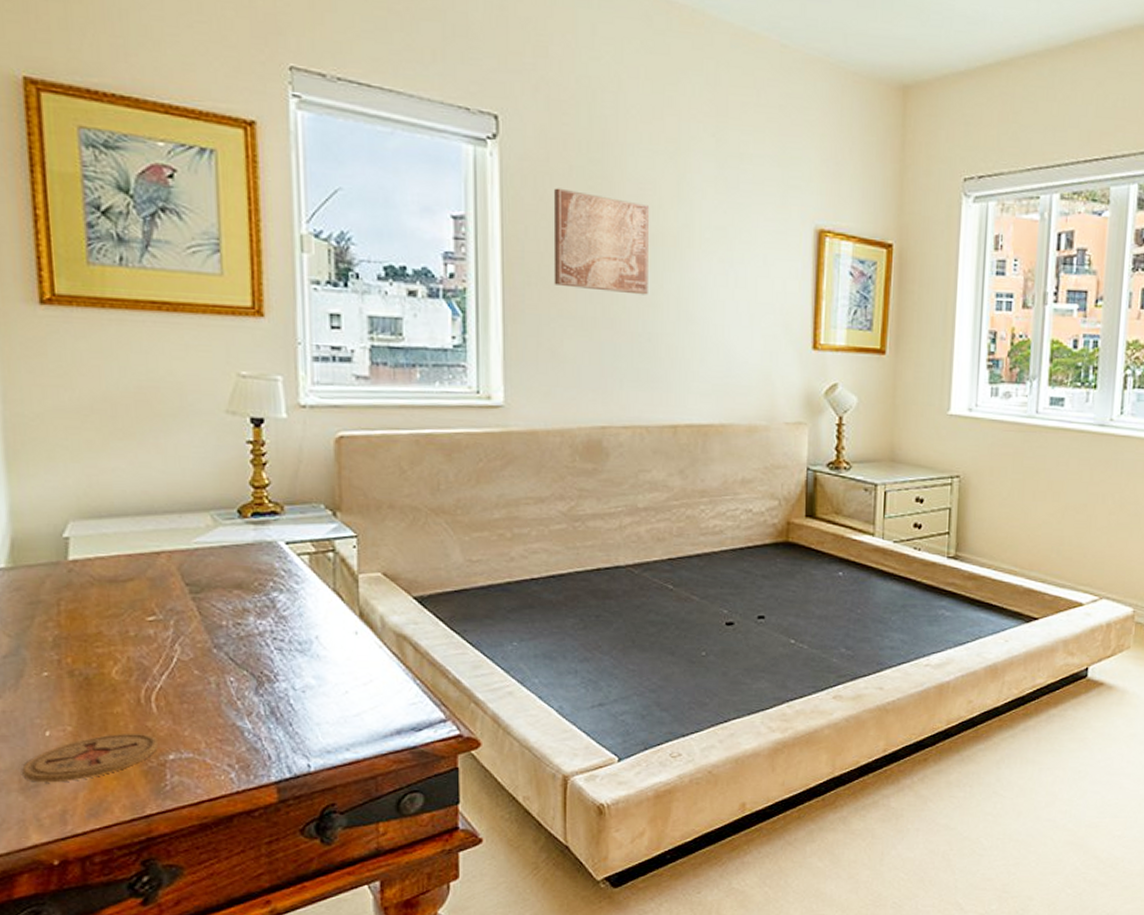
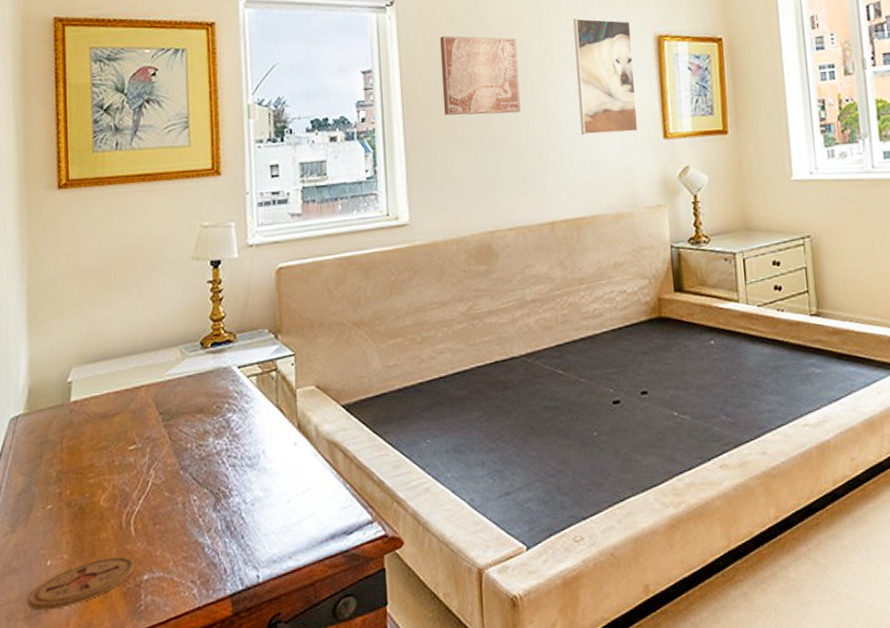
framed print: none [717,193,788,337] -> present [573,18,639,135]

